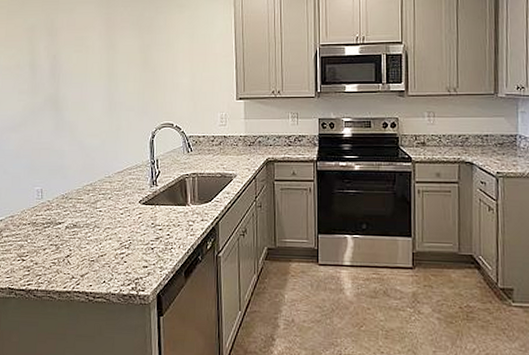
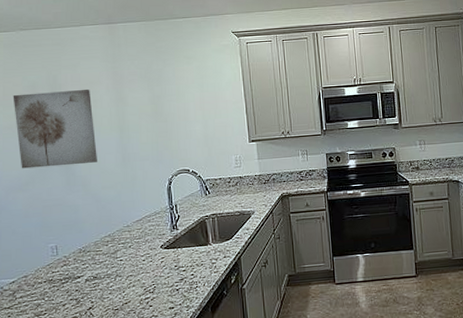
wall art: none [13,34,86,110] -> present [13,89,97,169]

